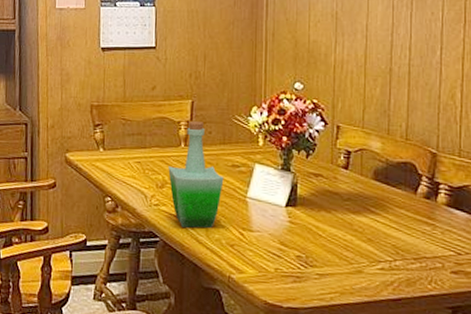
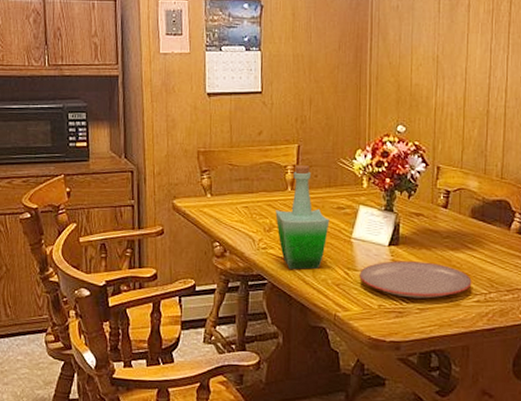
plate: none [255,222,375,264] -> present [359,261,472,299]

